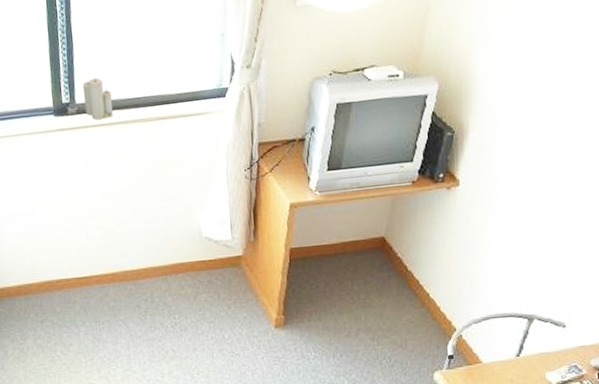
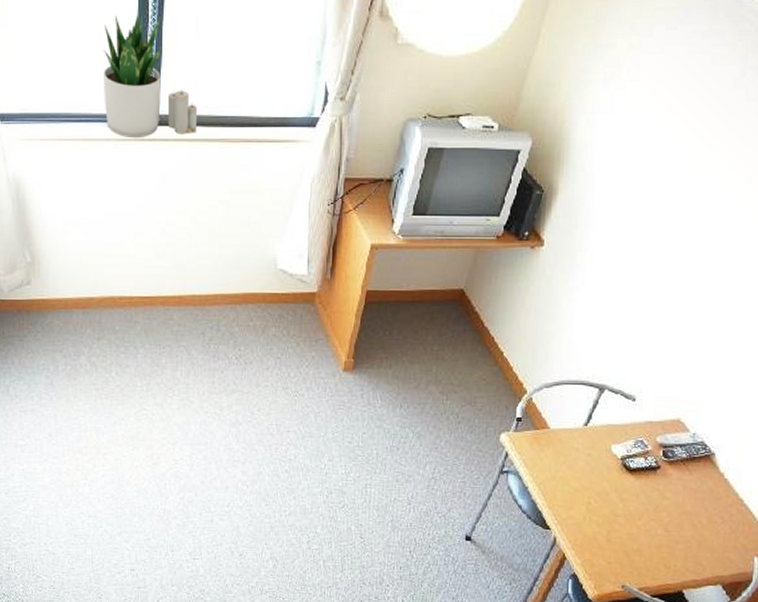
planter: none [16,10,77,130] -> present [104,15,162,139]

